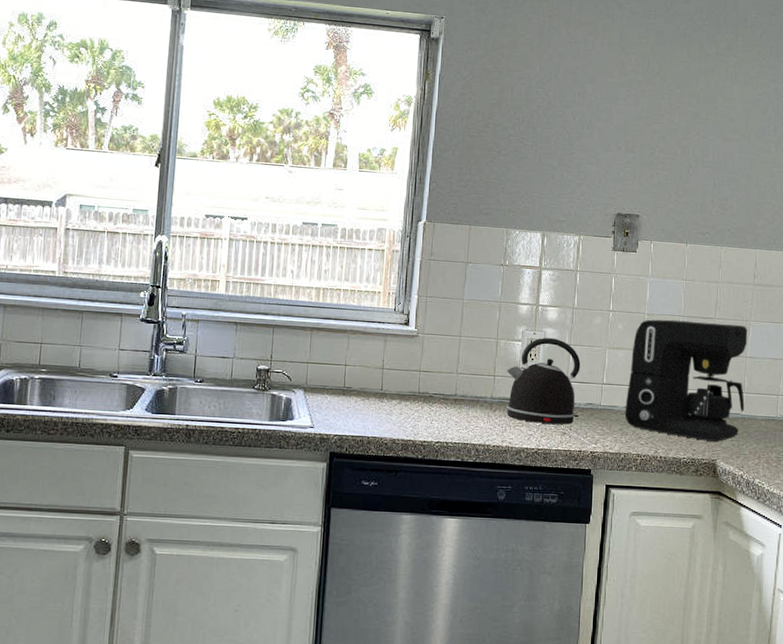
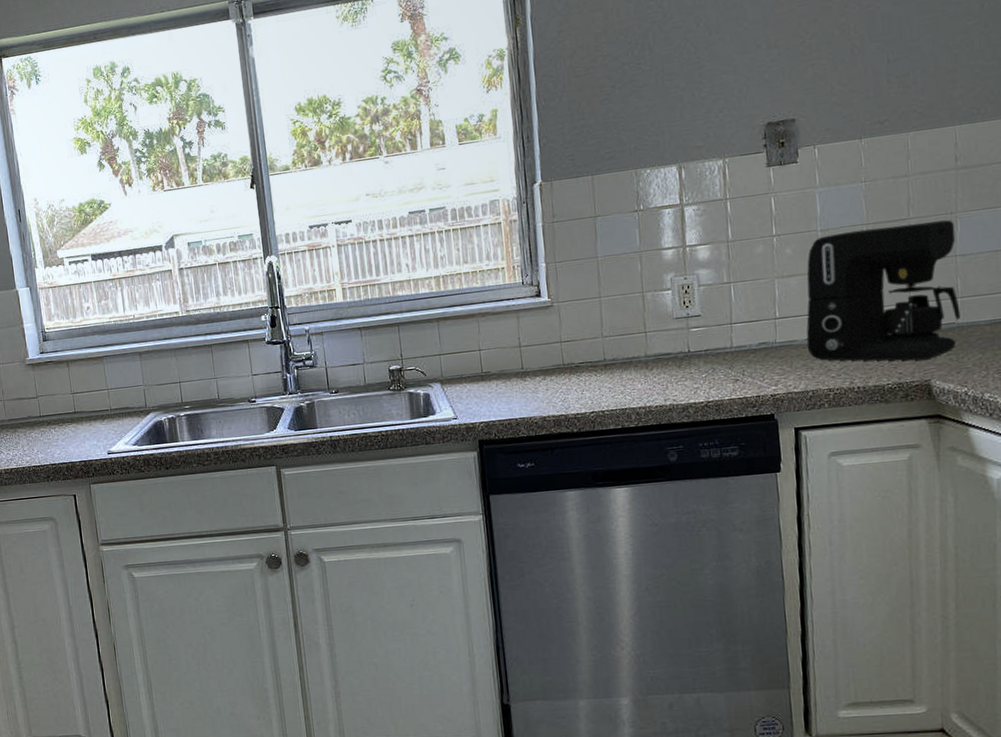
kettle: present [506,338,581,425] -> none [658,279,752,375]

